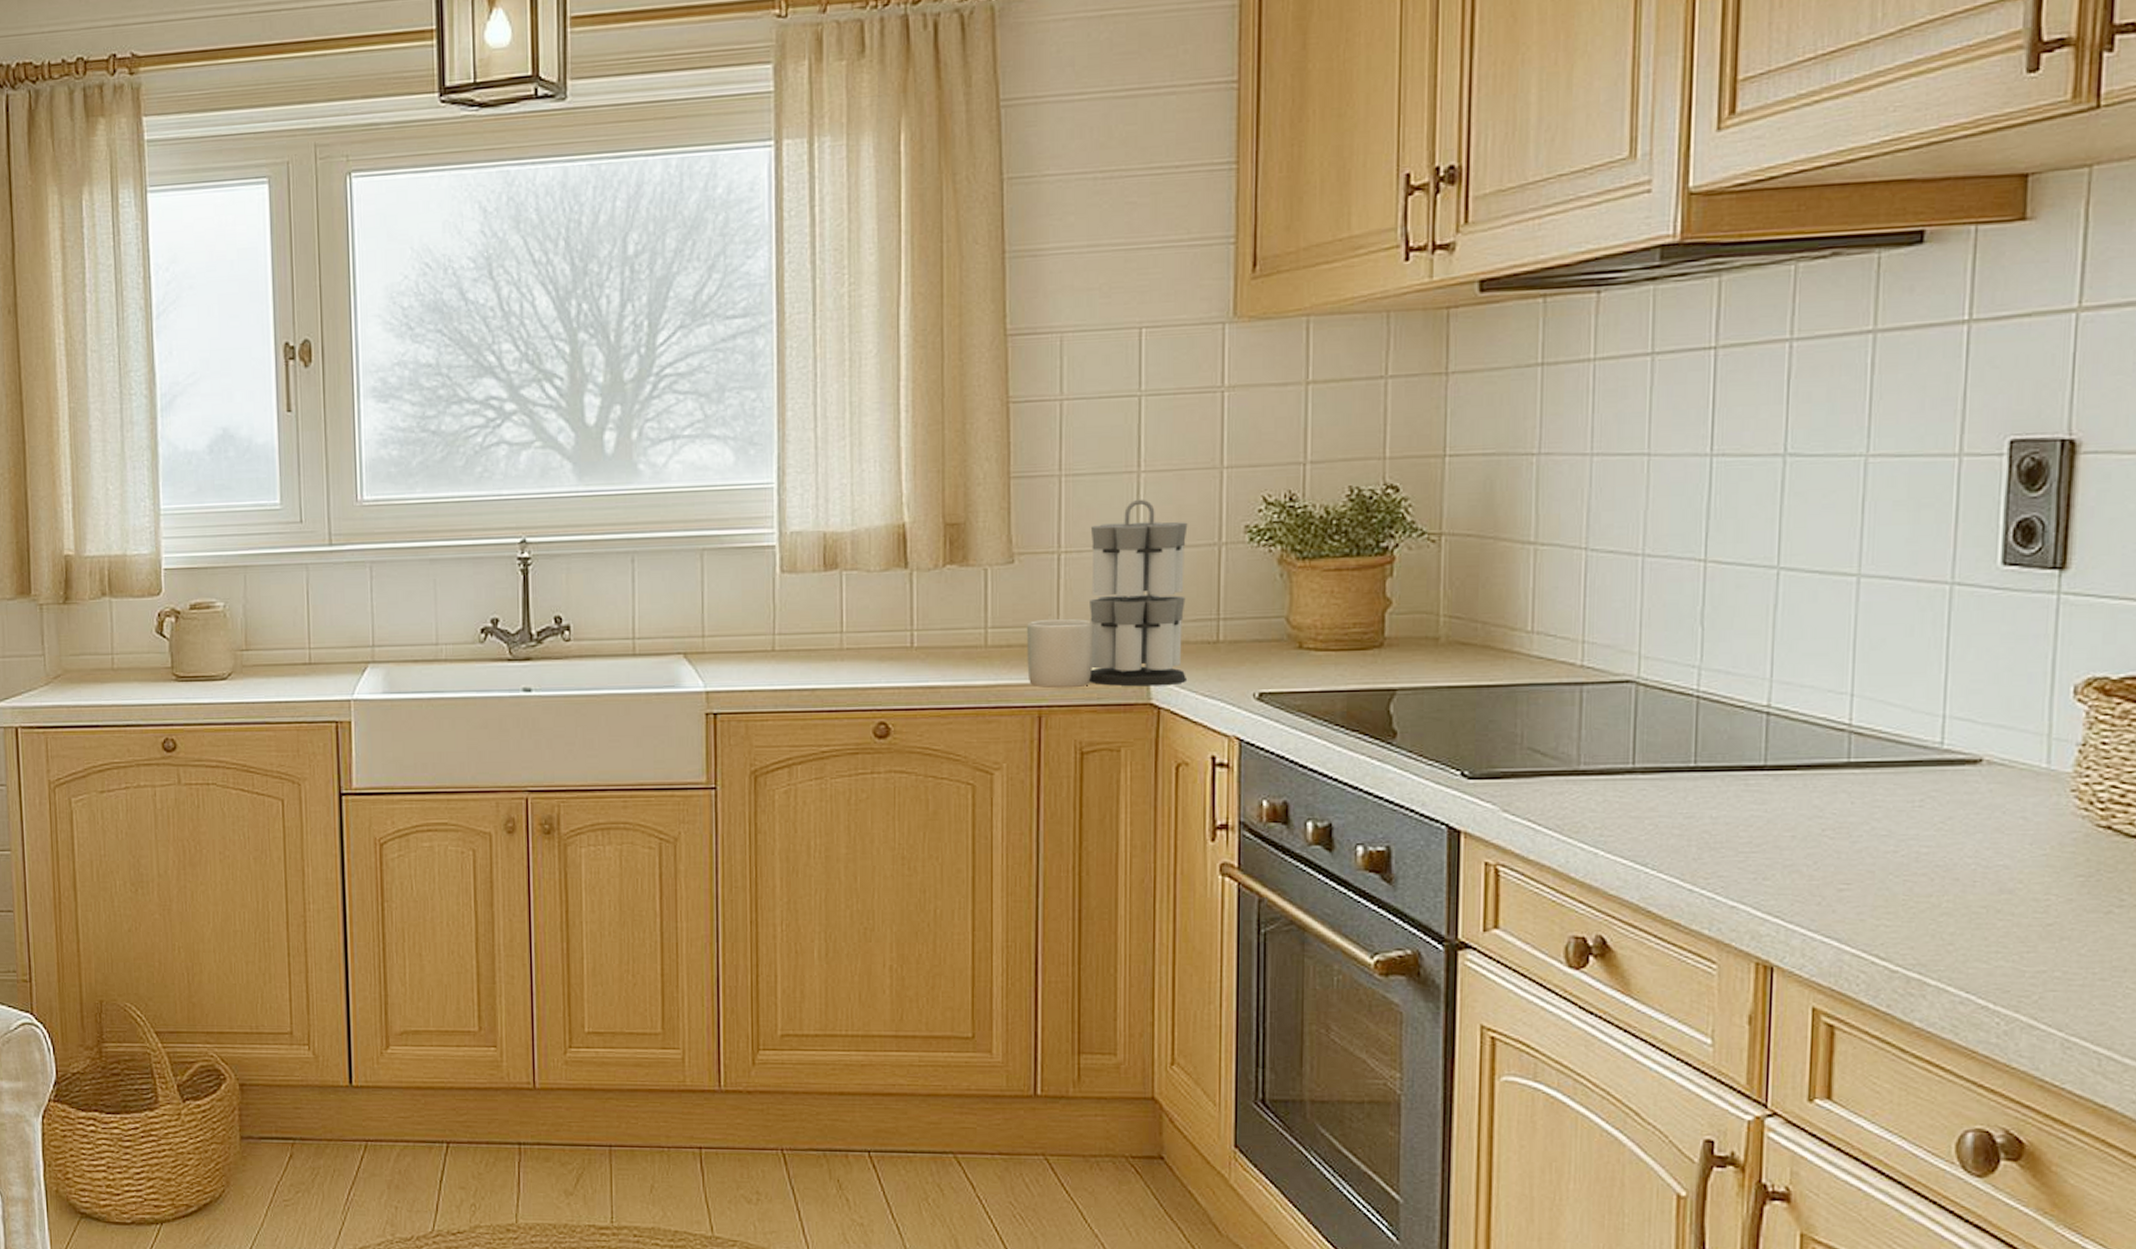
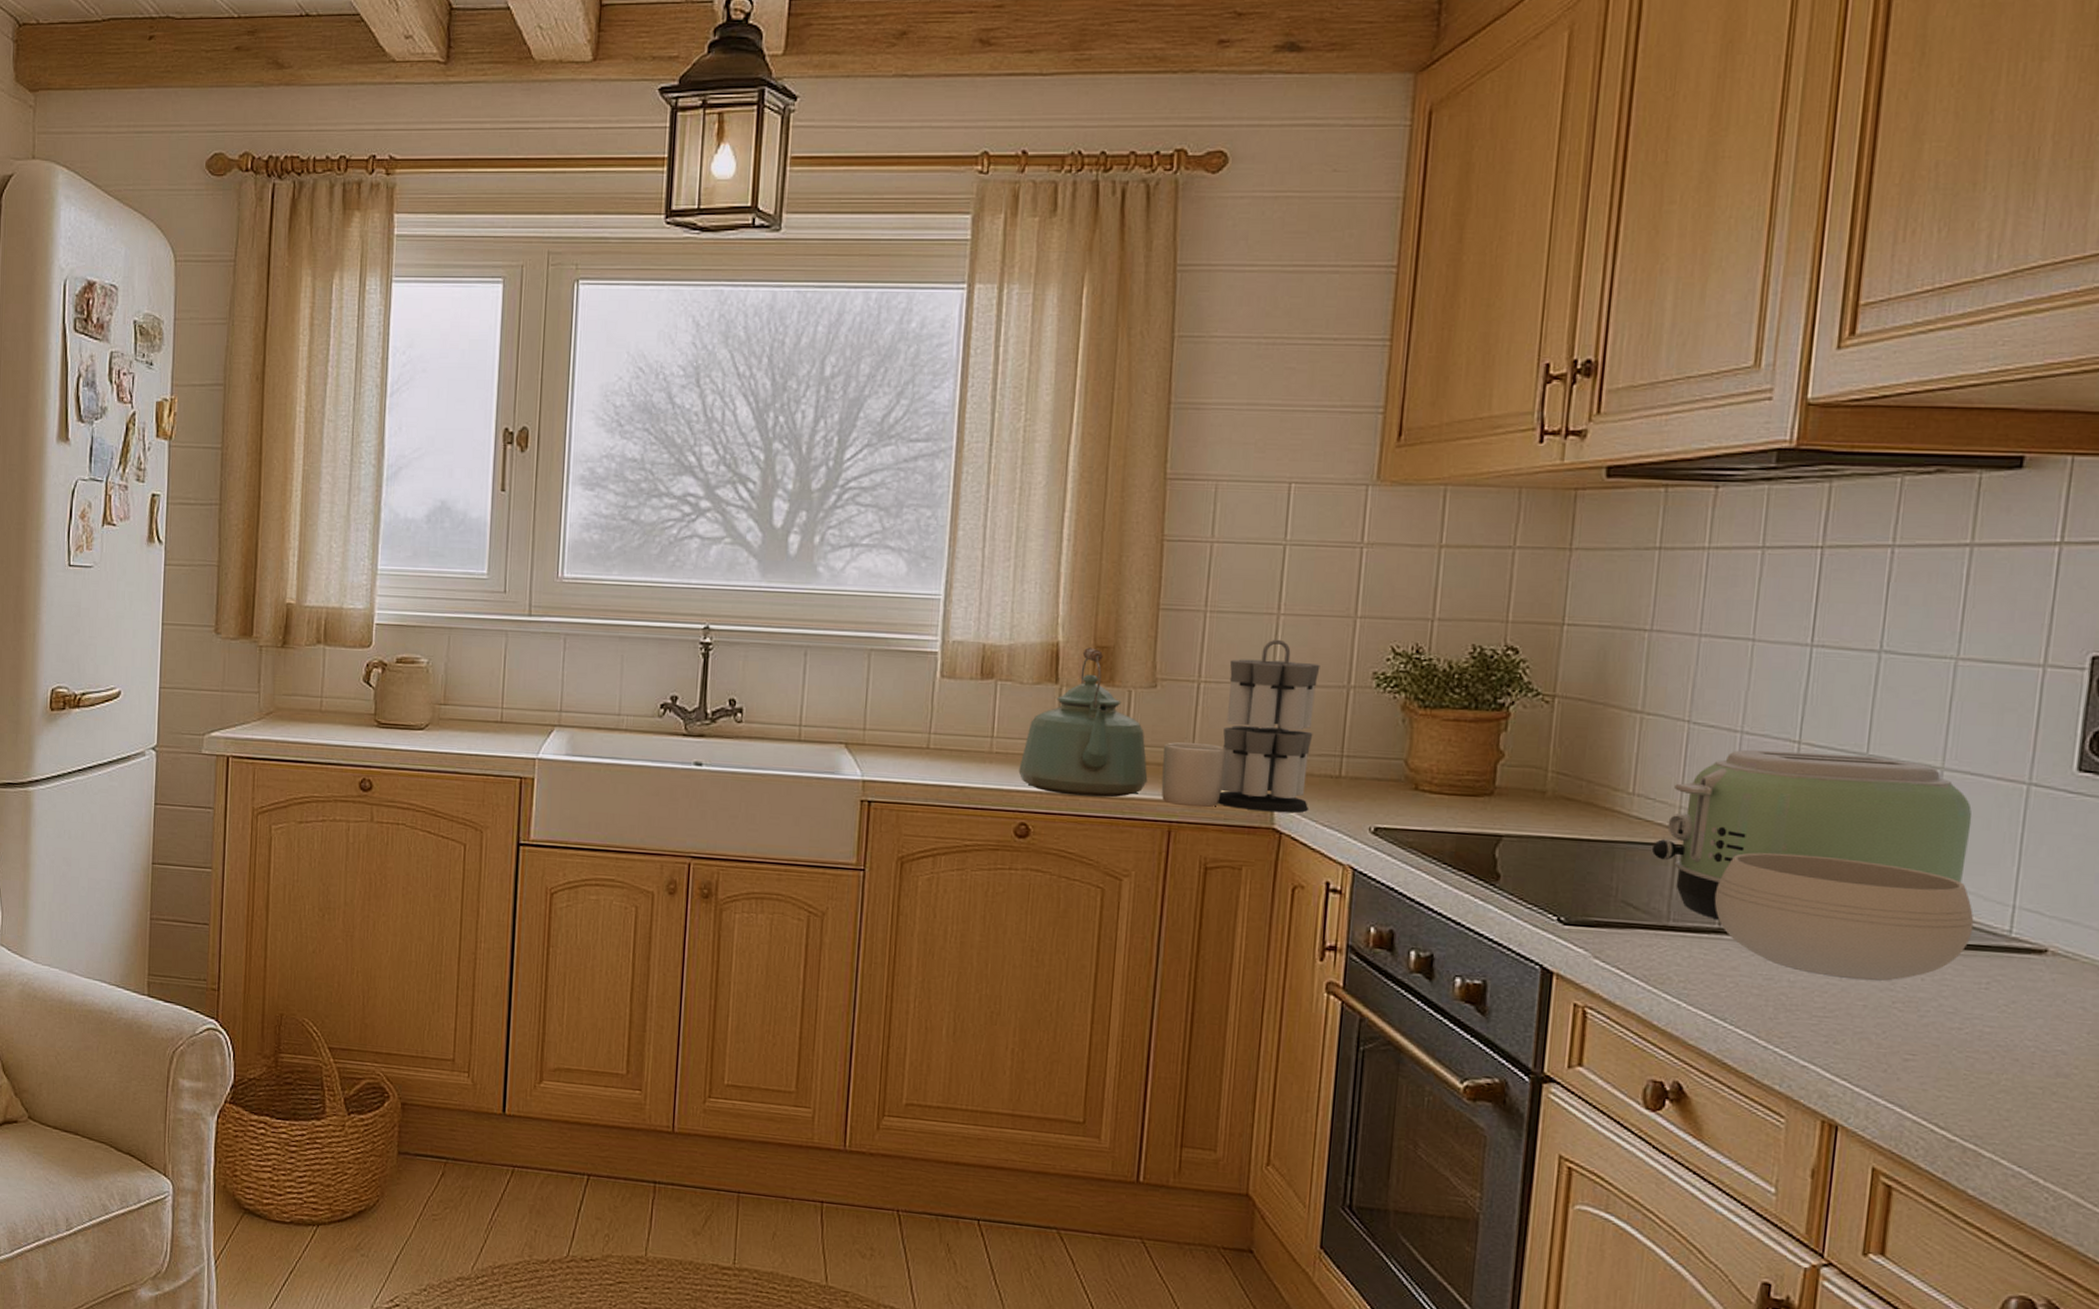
kettle: none [873,526,1012,688] -> present [1018,647,1148,798]
toaster: none [1557,568,1894,759] -> present [1652,749,1972,920]
bowl: none [1626,680,1903,810] -> present [1714,852,1974,981]

